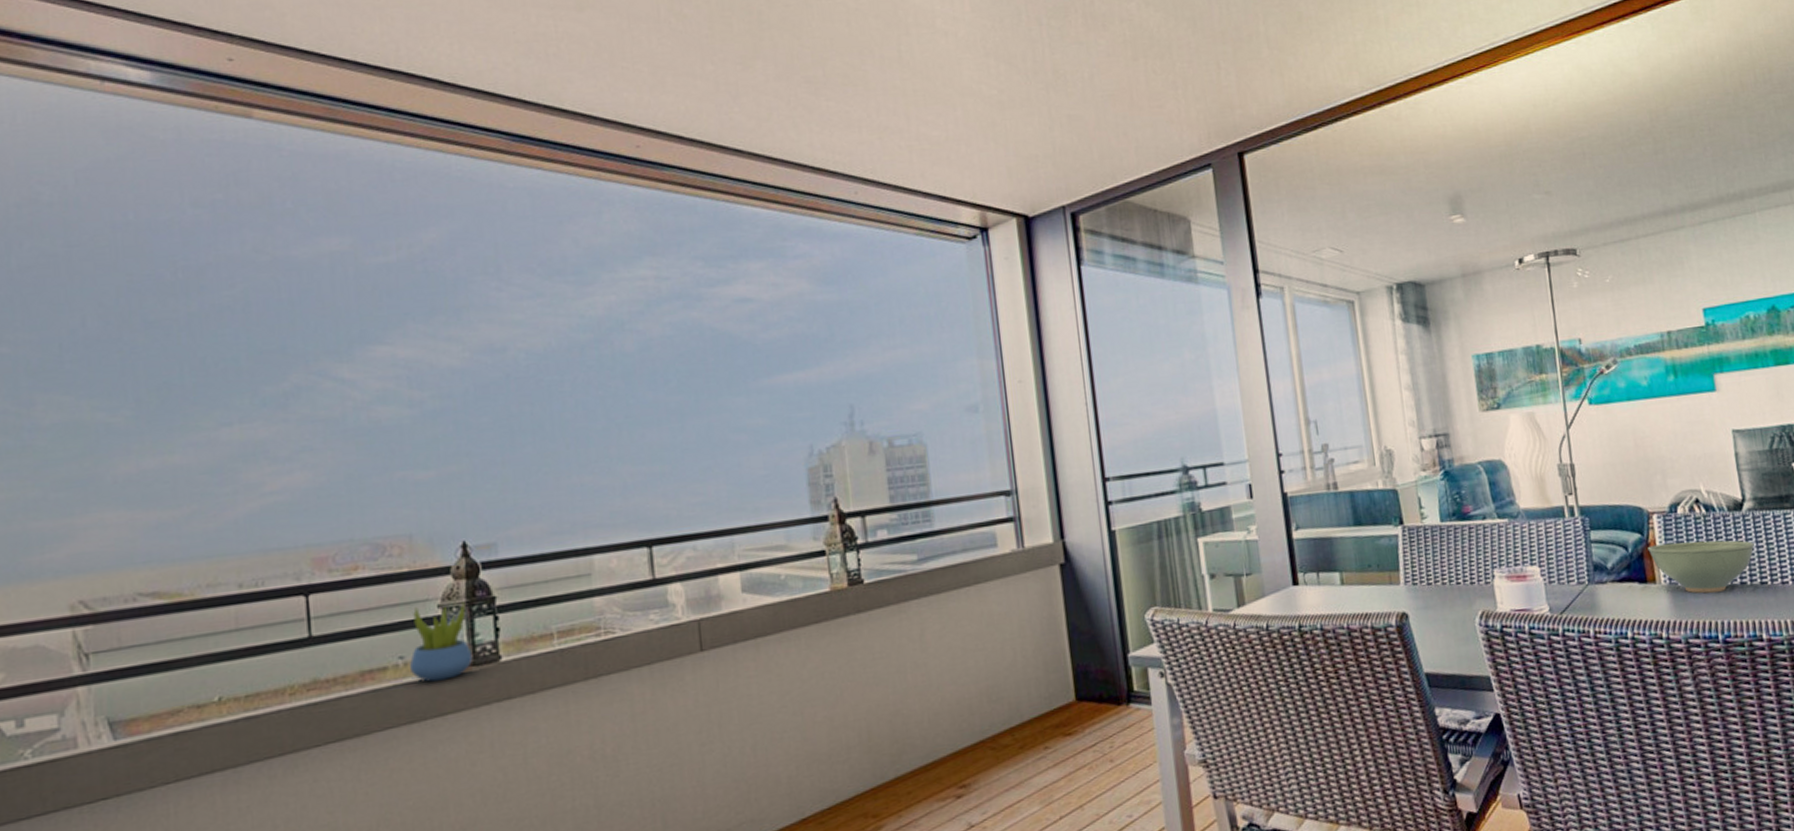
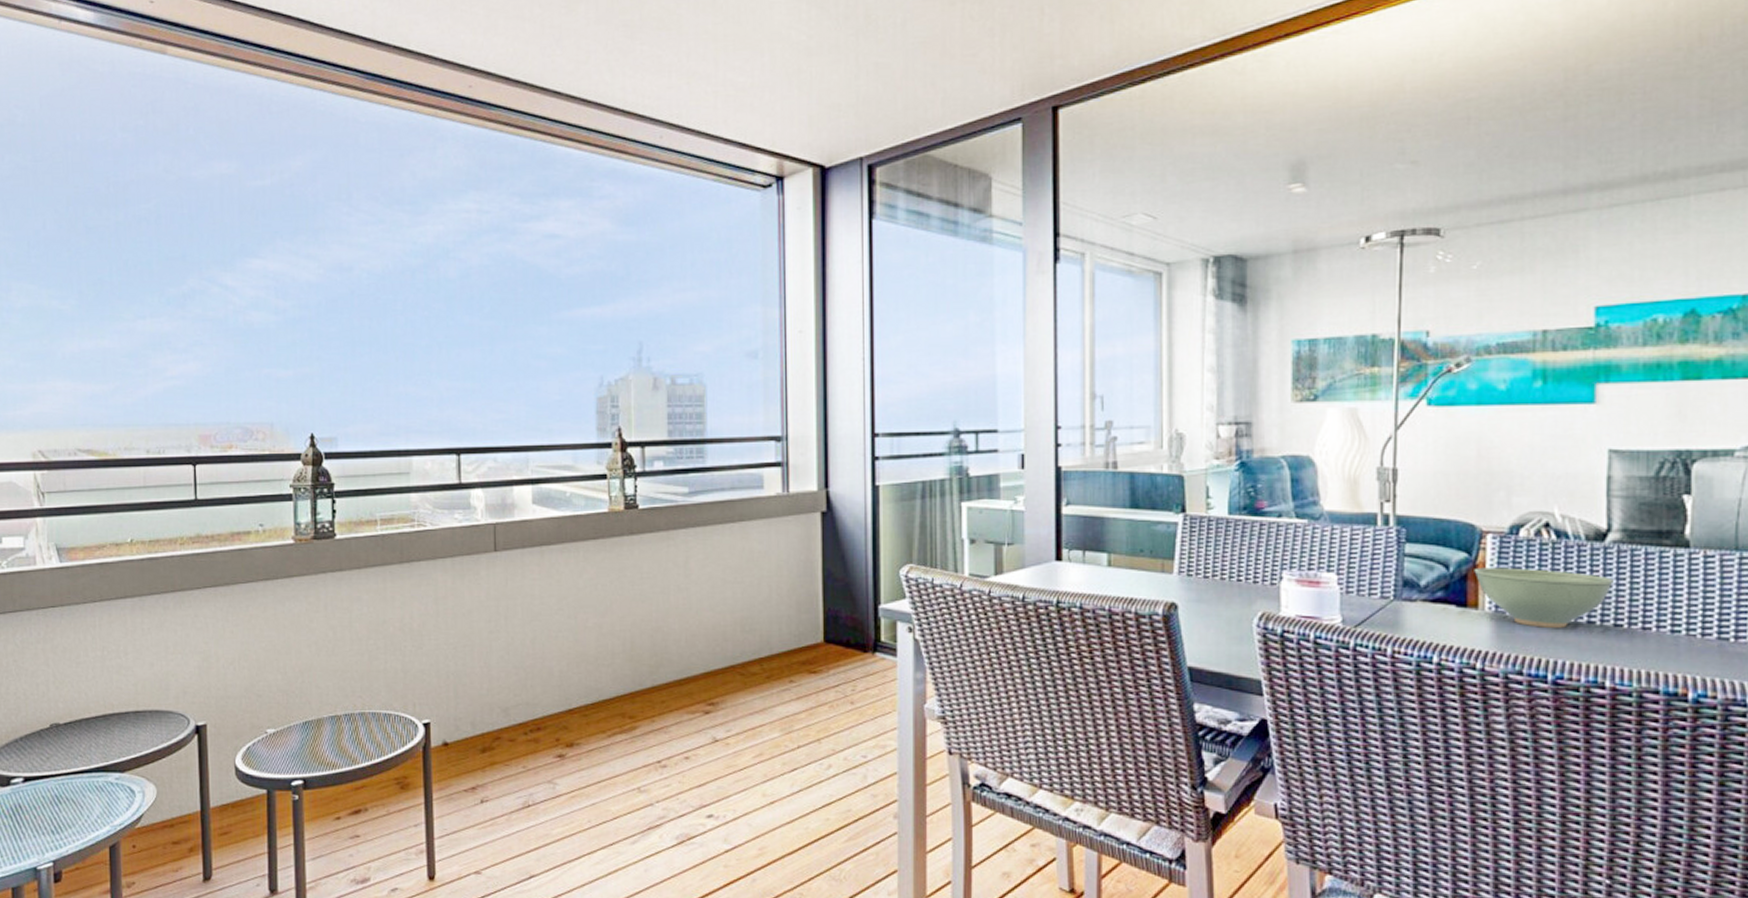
succulent plant: present [409,602,473,682] -> none [266,485,315,548]

